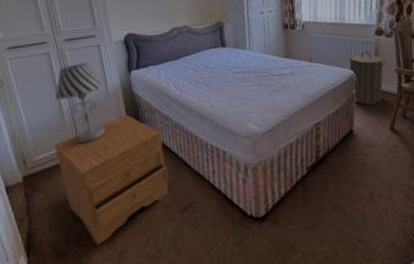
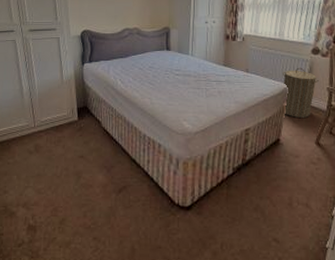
nightstand: present [54,114,169,246] -> none [13,102,108,211]
table lamp: present [55,62,105,142] -> none [17,52,61,121]

